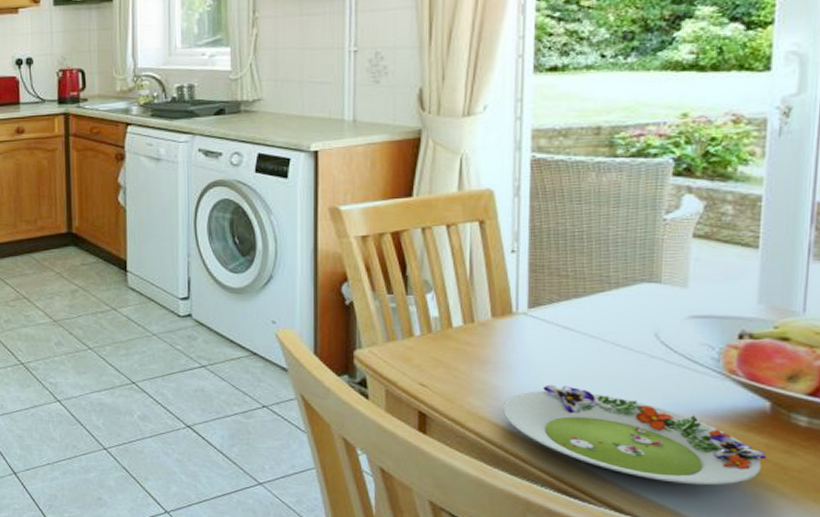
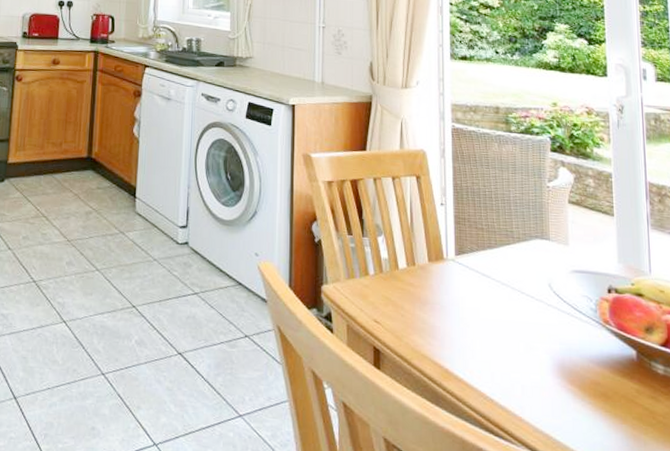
salad plate: present [502,384,767,485] -> none [439,326,639,428]

